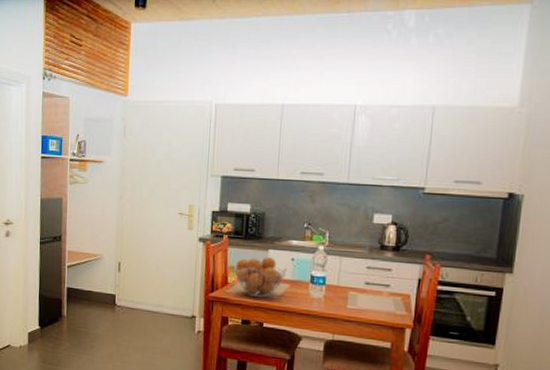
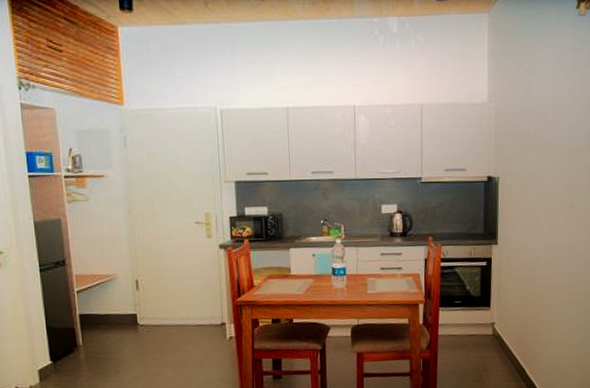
fruit basket: present [233,256,287,298] -> none [257,255,309,296]

